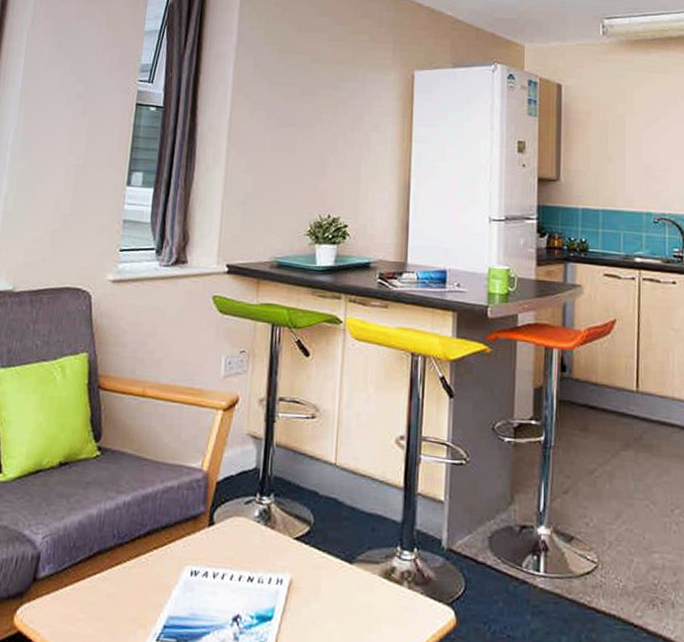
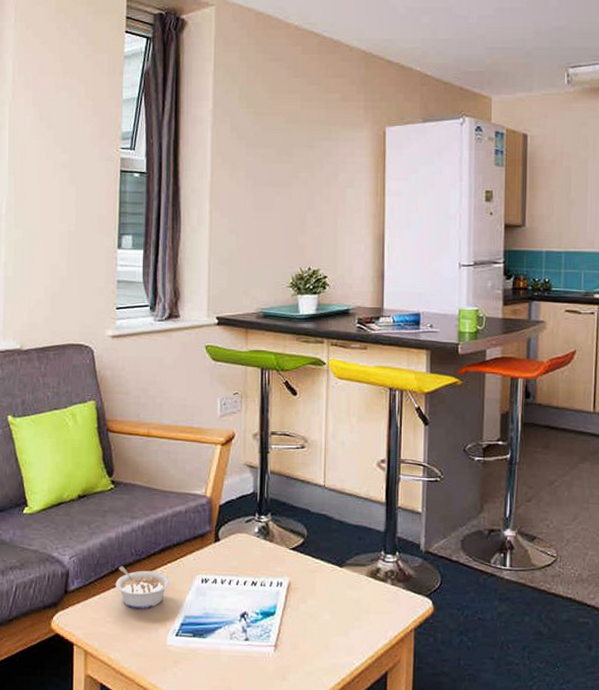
legume: none [91,550,155,606] -> present [115,566,171,609]

